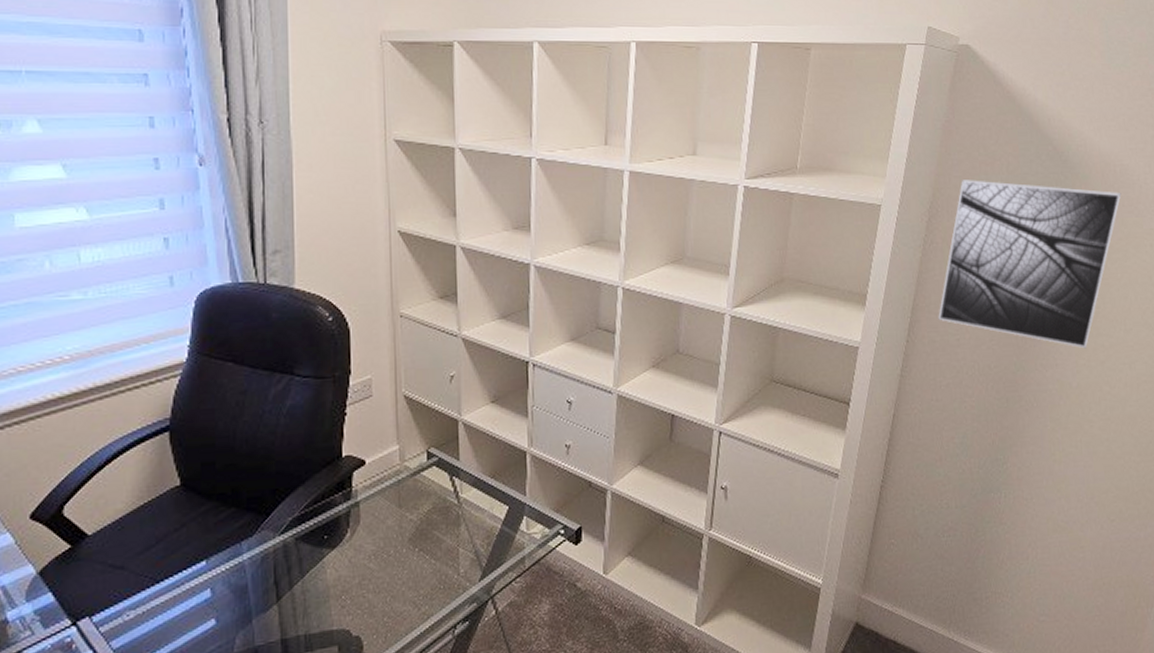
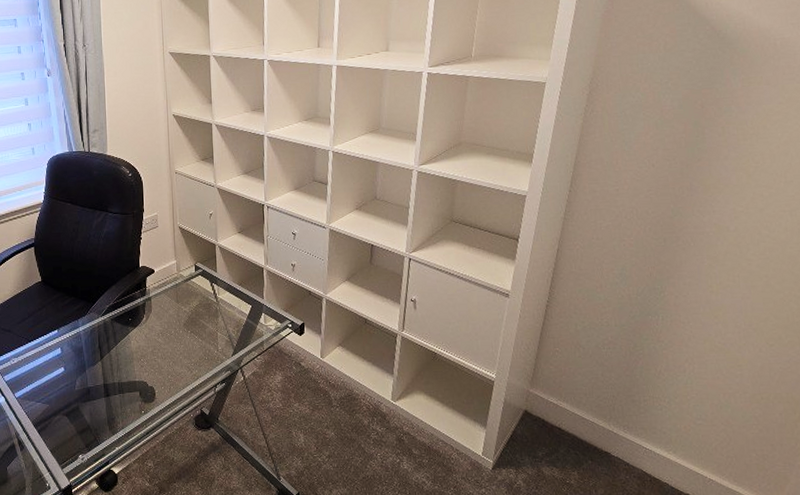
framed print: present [938,180,1122,349] -> none [598,58,782,198]

